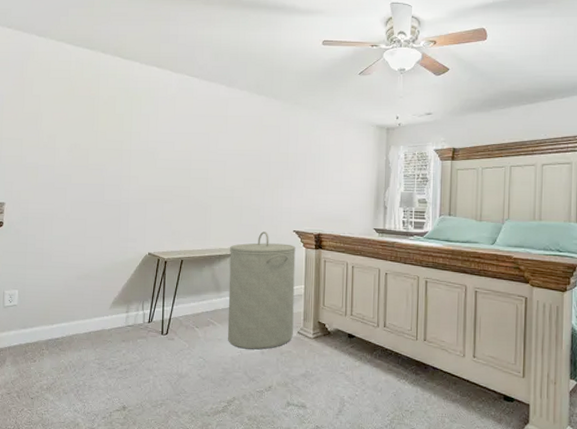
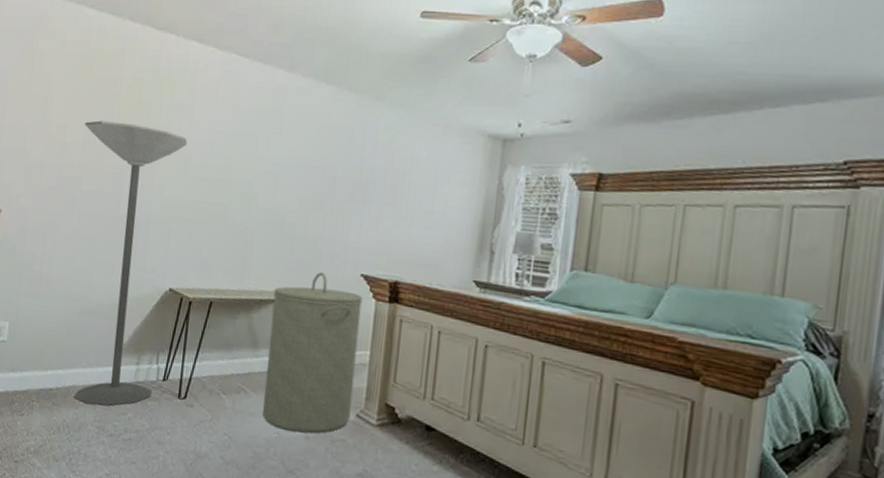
floor lamp: none [71,129,154,347] -> present [74,120,187,406]

